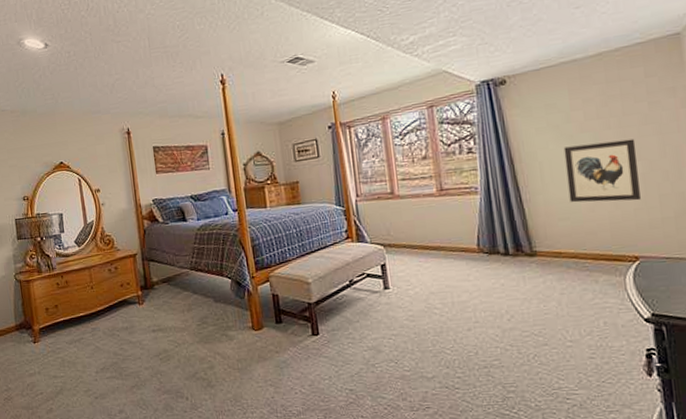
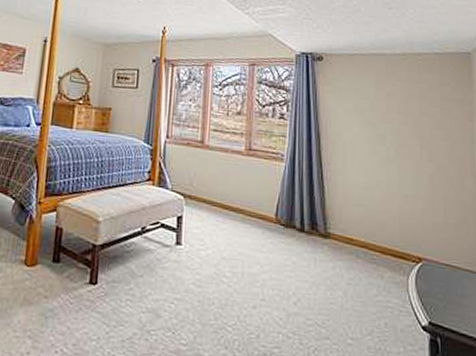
wall art: present [563,139,641,203] -> none [366,133,429,201]

